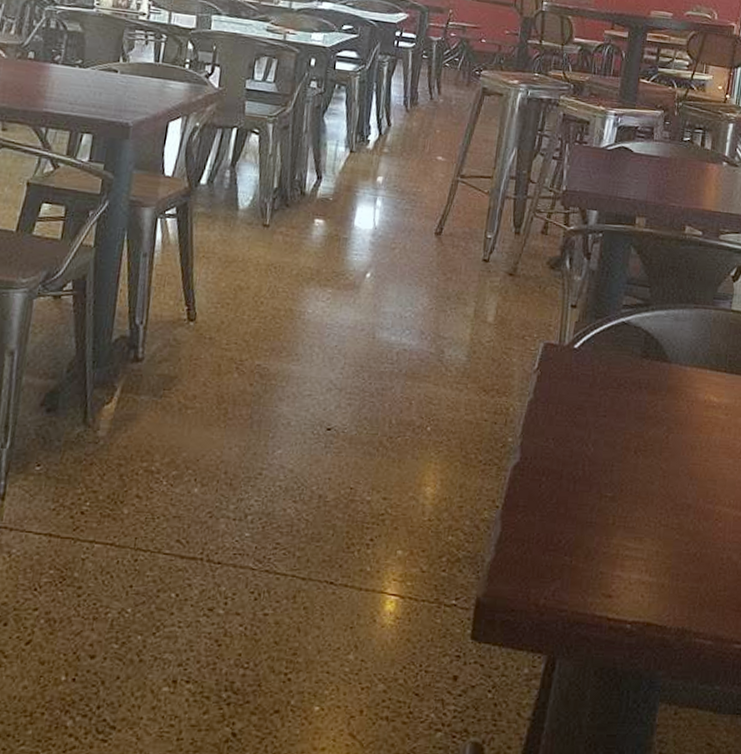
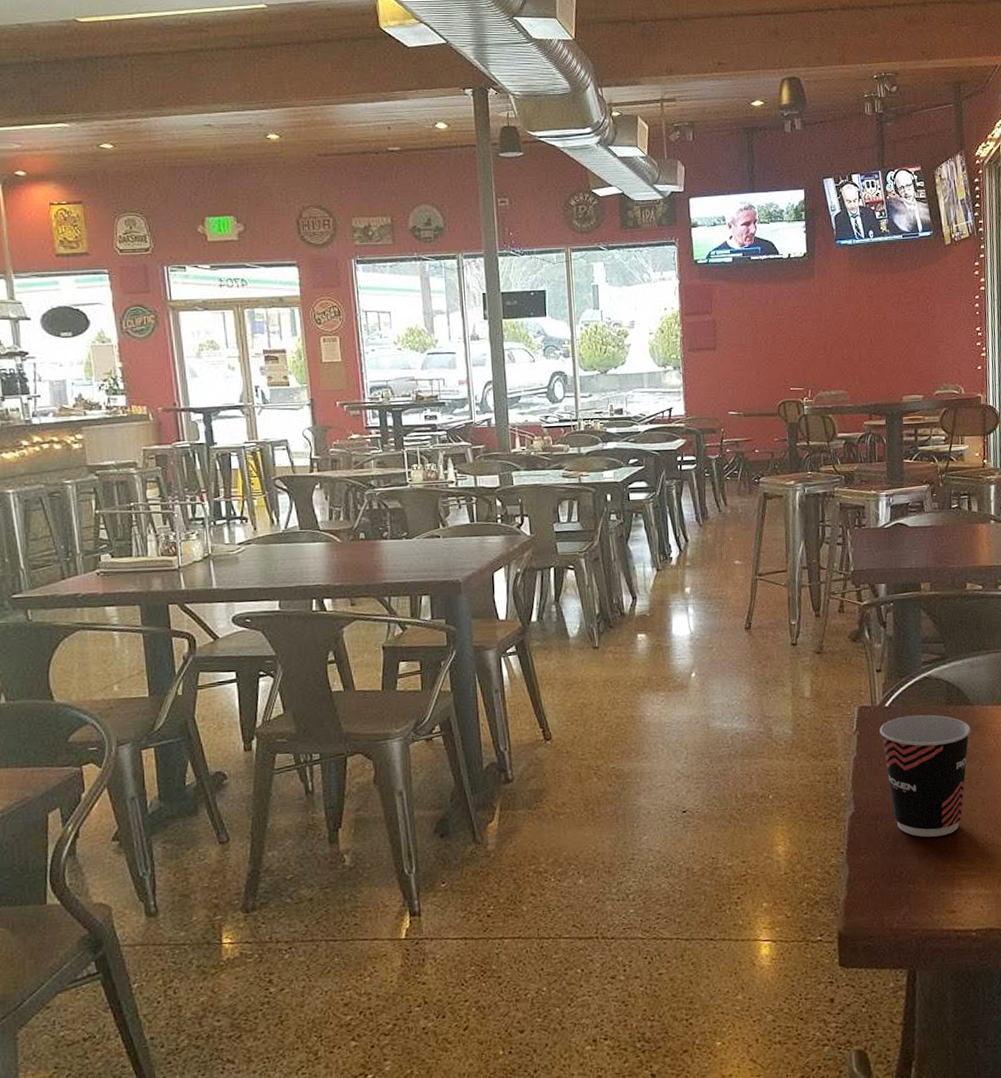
cup: none [562,362,664,506] -> present [879,714,971,838]

